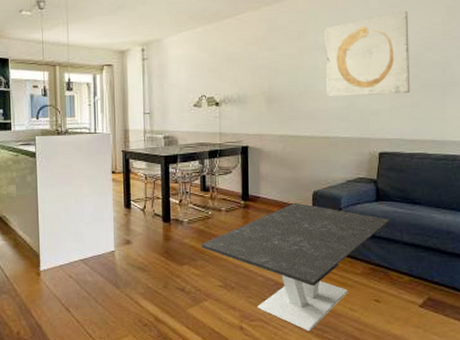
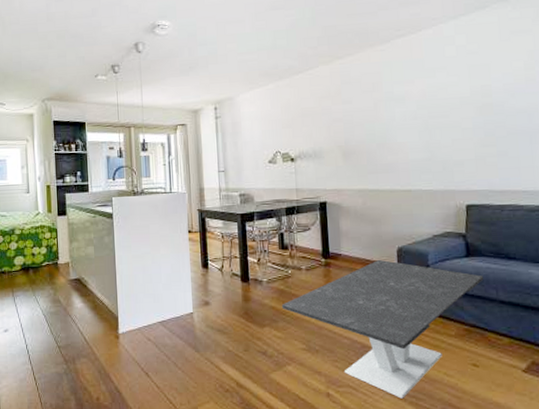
wall art: present [325,10,411,97] -> none [400,57,496,149]

